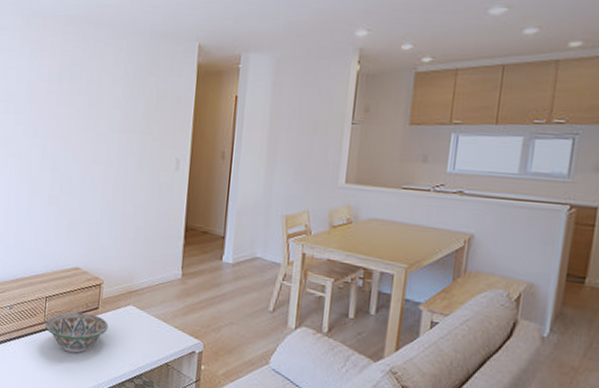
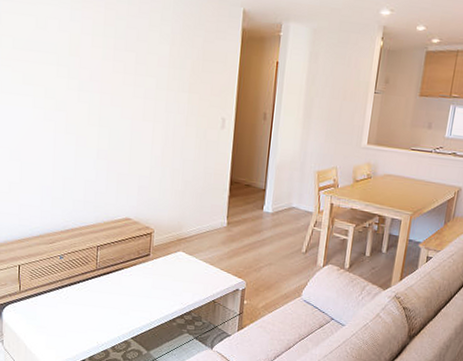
decorative bowl: present [46,312,109,354] -> none [98,259,160,296]

